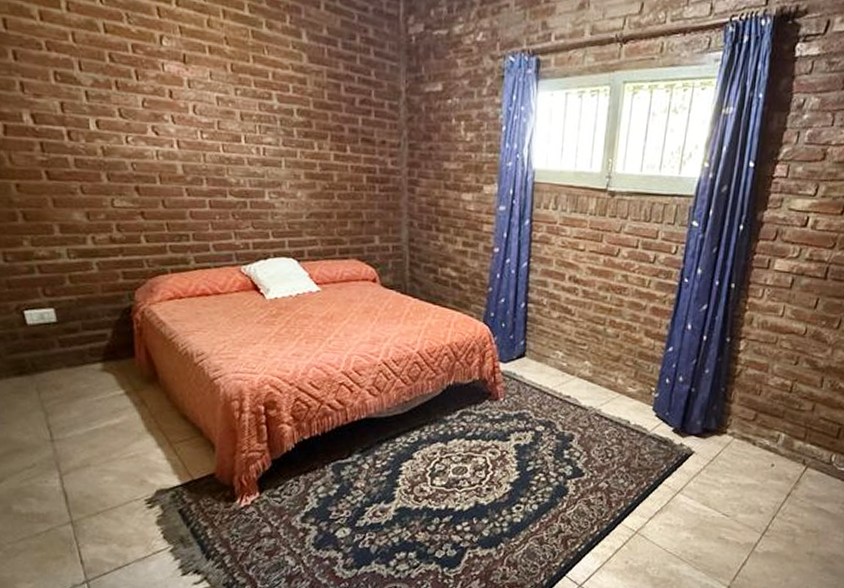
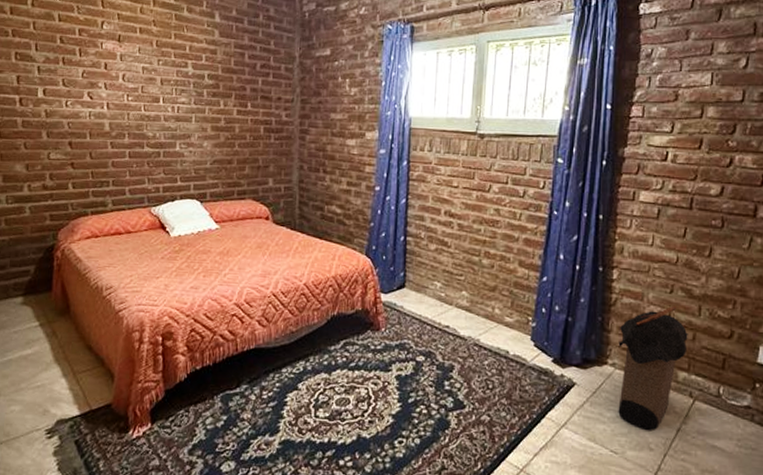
laundry hamper: none [733,377,808,495] -> present [618,305,688,430]

